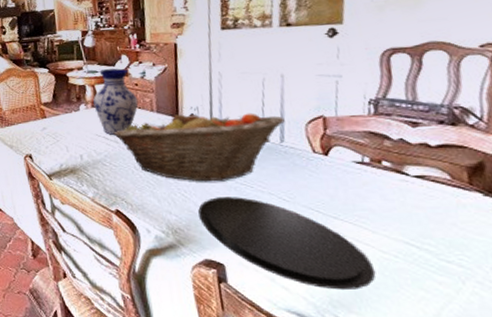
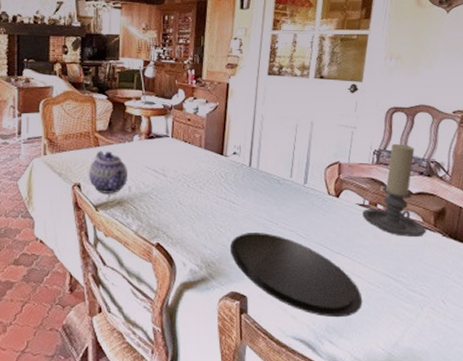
teapot: none [38,121,78,163] -> present [89,151,127,194]
vase: present [93,68,139,136] -> none [147,102,189,169]
fruit basket: present [113,112,285,182] -> none [163,149,310,218]
candle holder: none [362,90,458,197] -> present [362,144,426,237]

